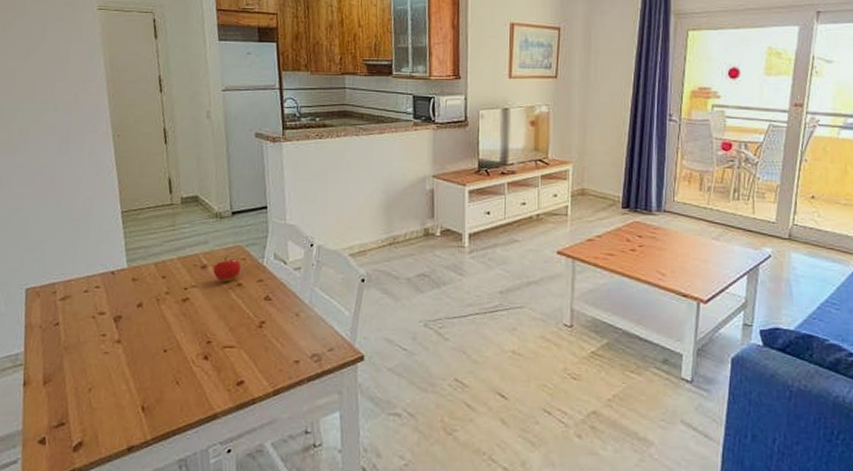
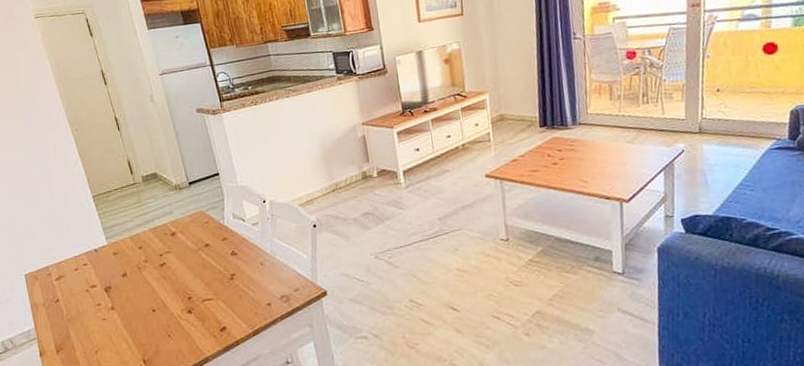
fruit: present [213,256,242,282] -> none [181,222,206,245]

